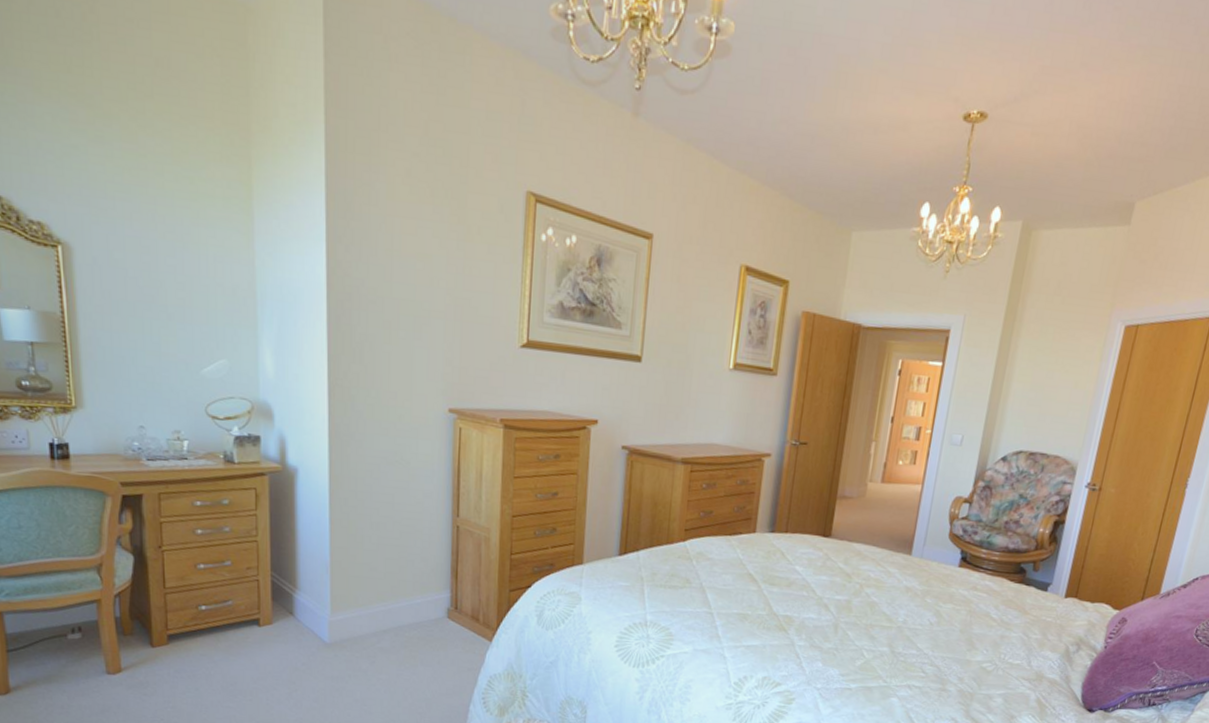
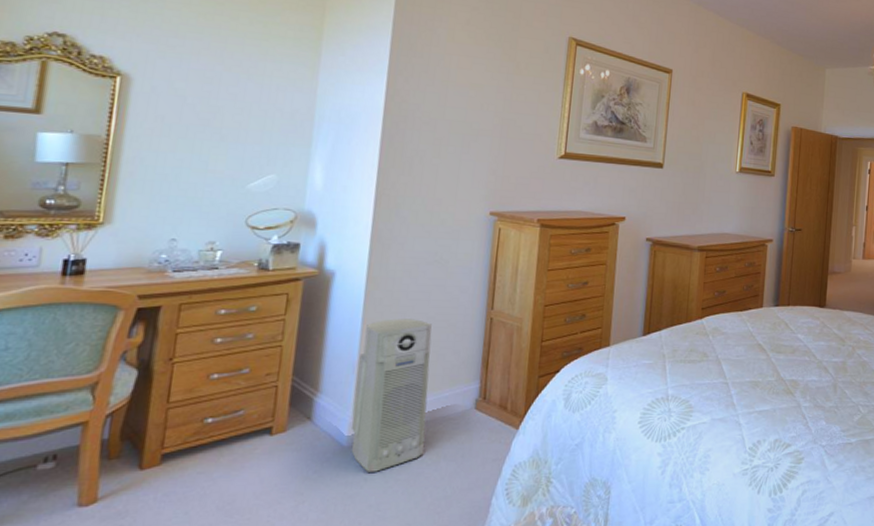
air purifier: none [330,520,402,670] -> present [350,318,432,472]

